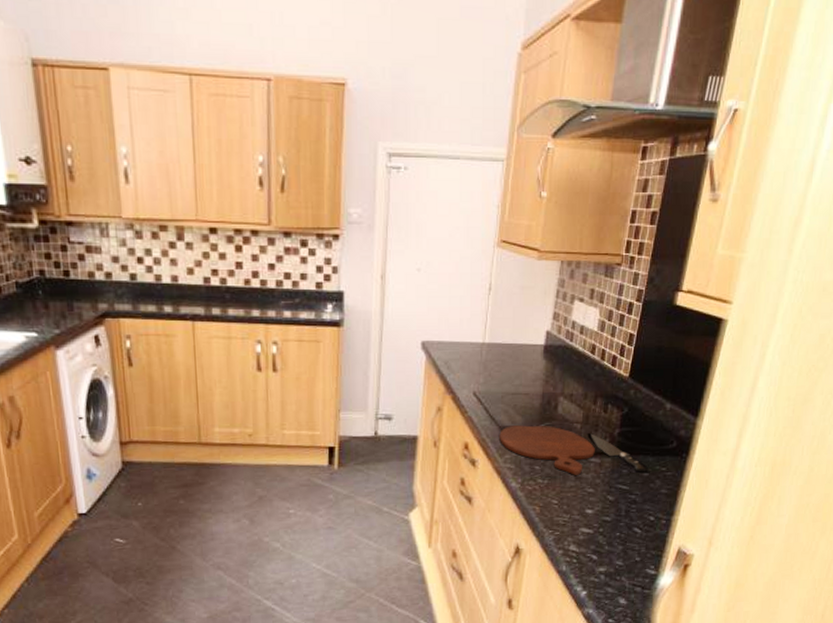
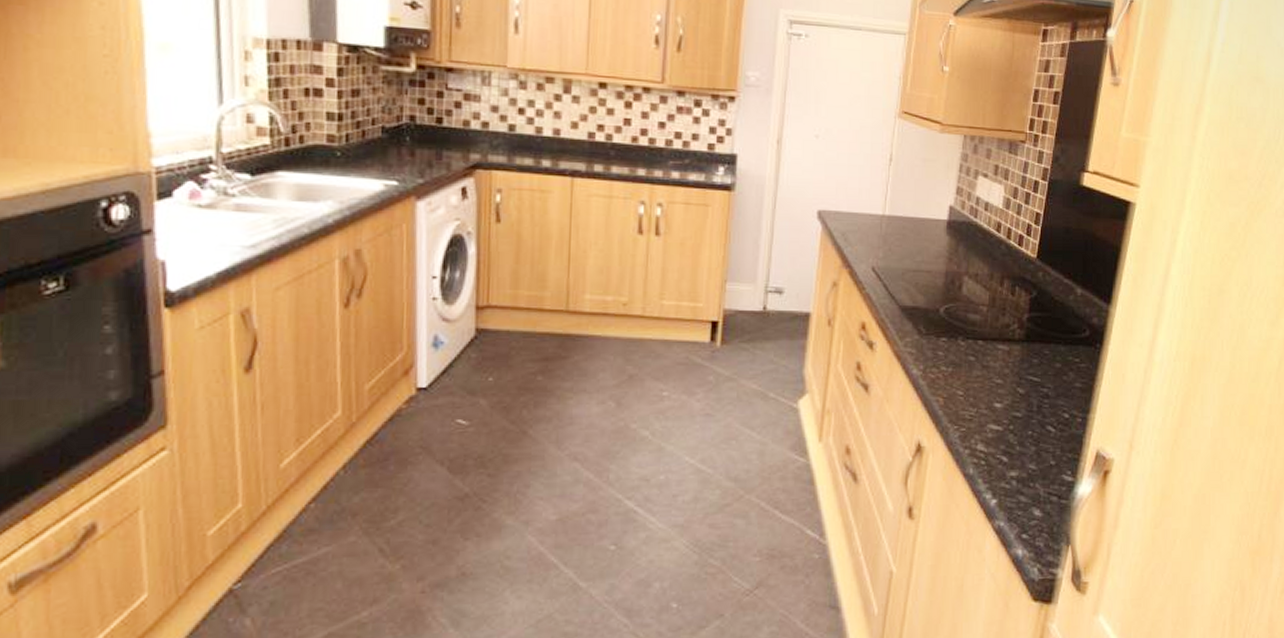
cutting board: present [499,425,595,475] -> none [900,305,1003,363]
knife: present [587,433,652,474] -> none [994,317,1064,364]

